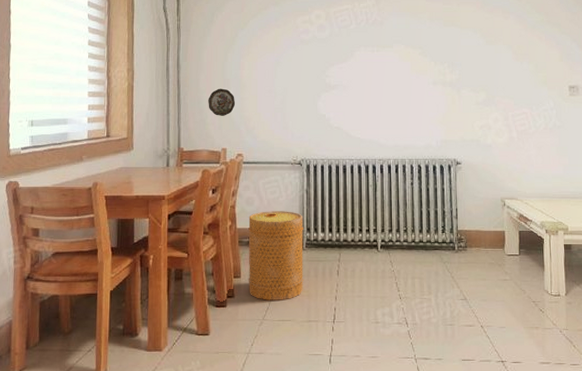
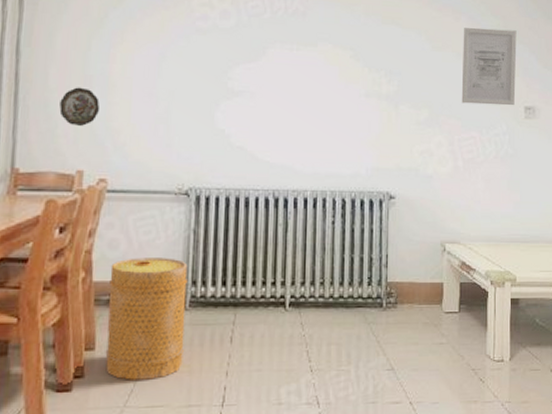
wall art: none [512,23,560,86] -> present [461,27,517,106]

